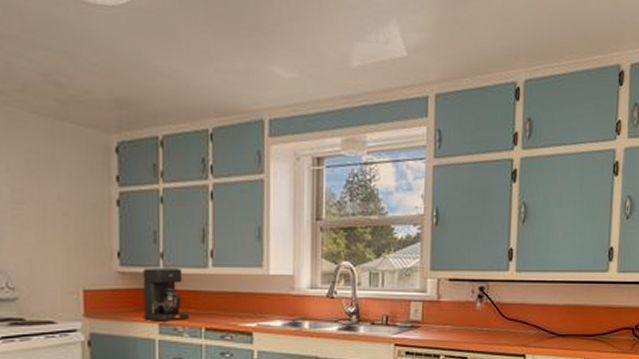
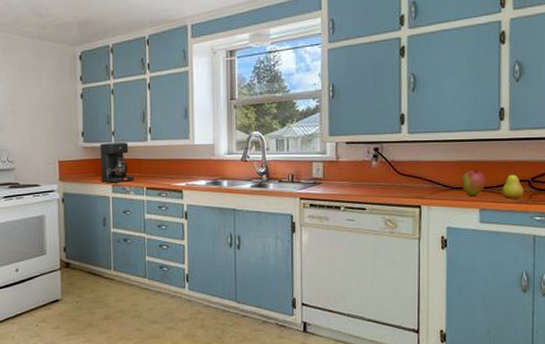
fruit: none [568,315,592,345] -> present [462,169,486,197]
fruit: none [607,319,627,347] -> present [502,172,524,198]

